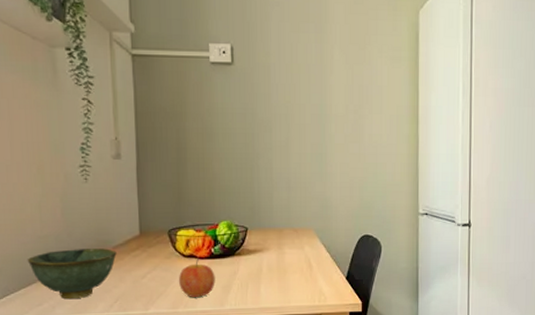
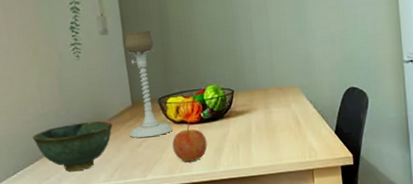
candle holder: none [134,158,181,270] -> present [125,30,173,138]

